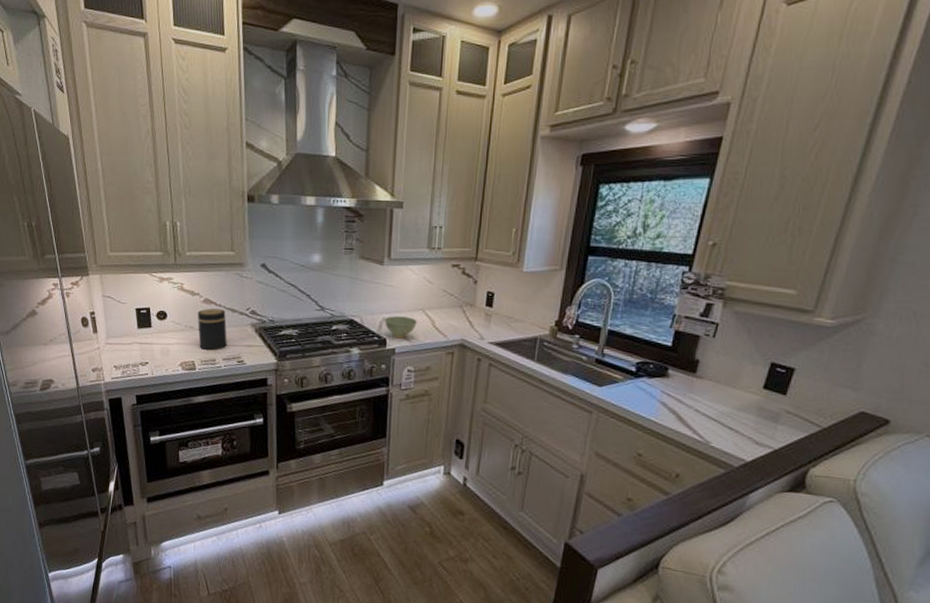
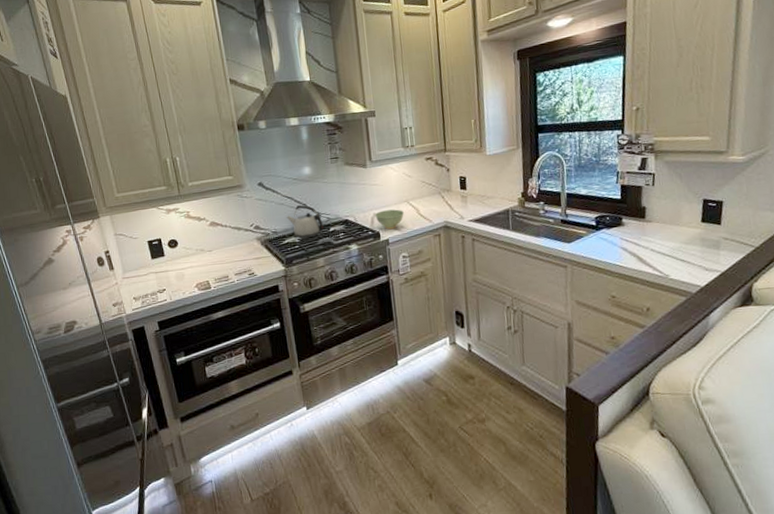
cylinder: present [197,308,227,351] -> none [205,229,237,269]
kettle: none [286,295,326,334] -> present [286,205,324,240]

